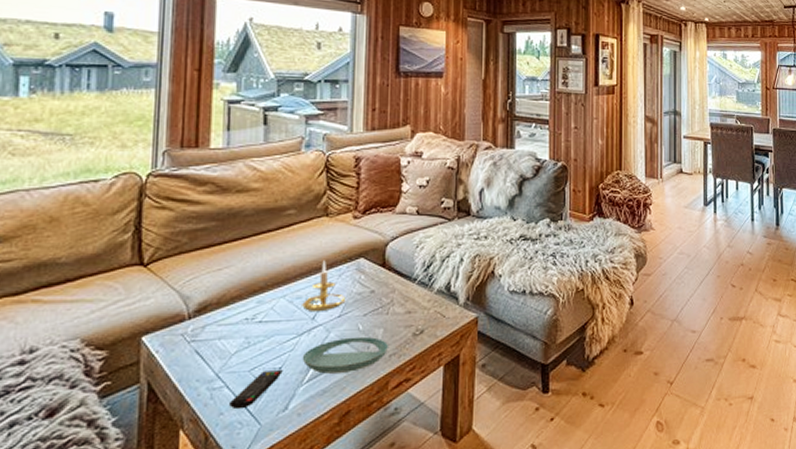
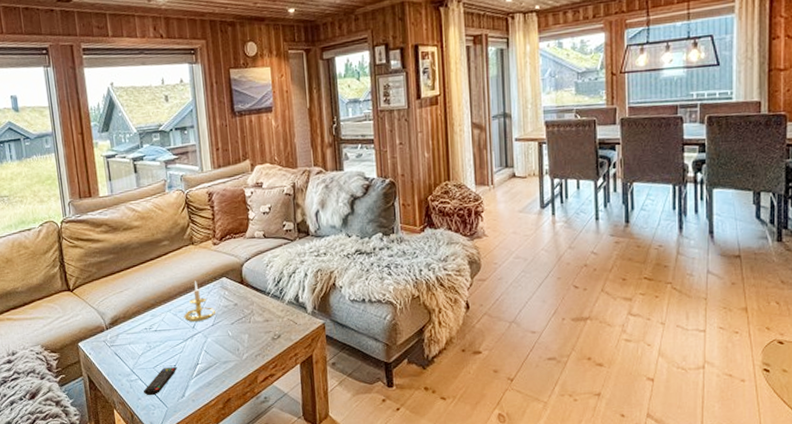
saucer: present [302,336,388,374] -> none [189,341,254,370]

